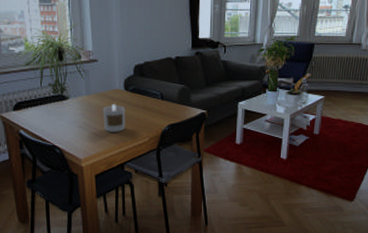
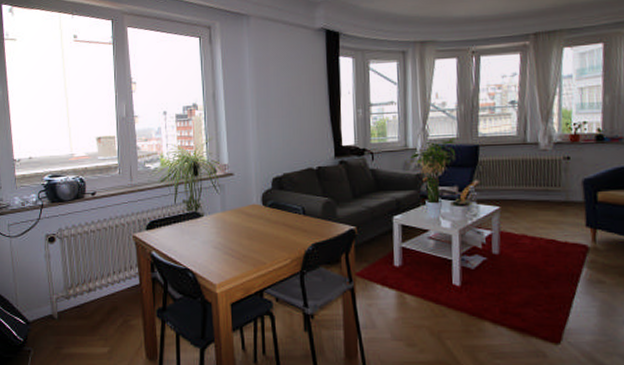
candle: present [103,104,125,132] -> none [239,221,264,253]

